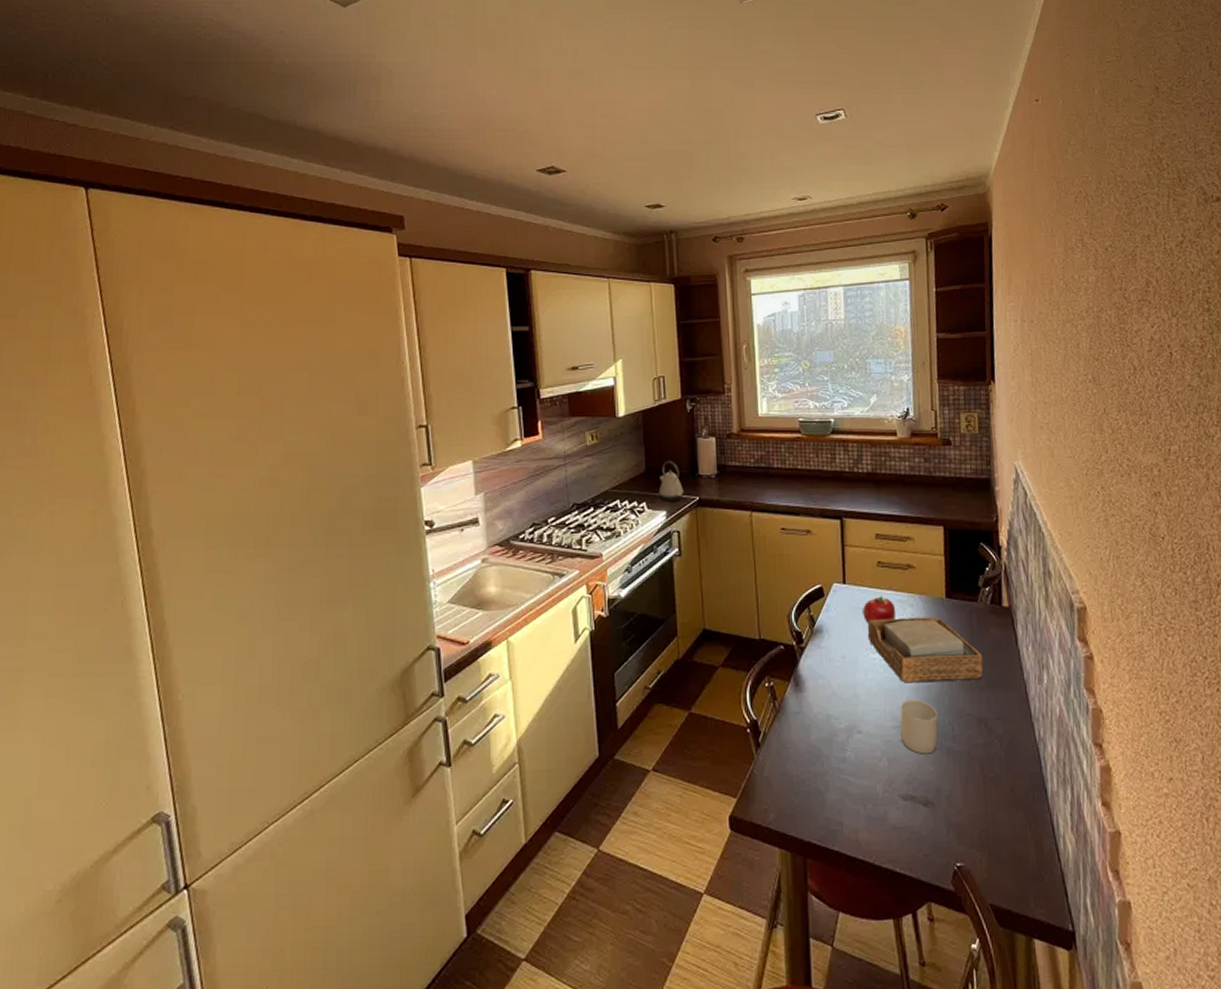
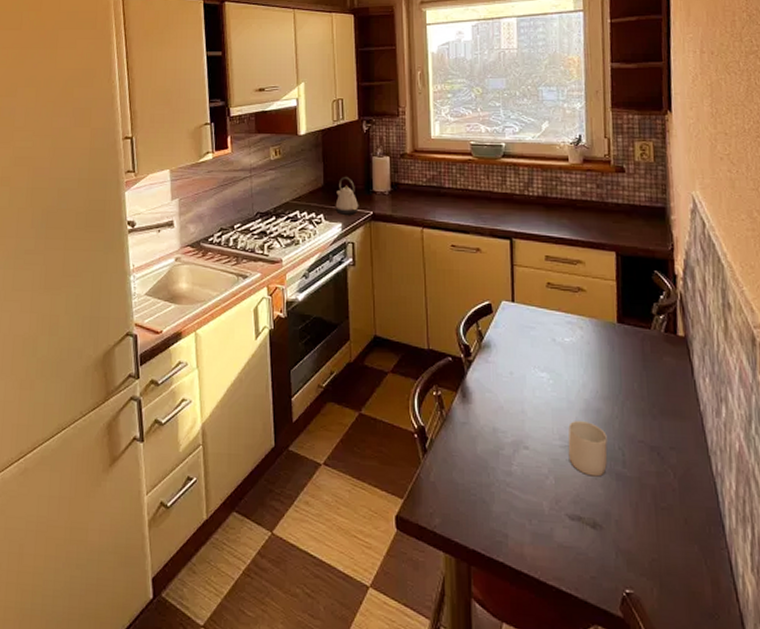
fruit: present [863,596,896,625] -> none [531,316,566,344]
napkin holder: present [867,617,984,683] -> none [535,338,657,407]

